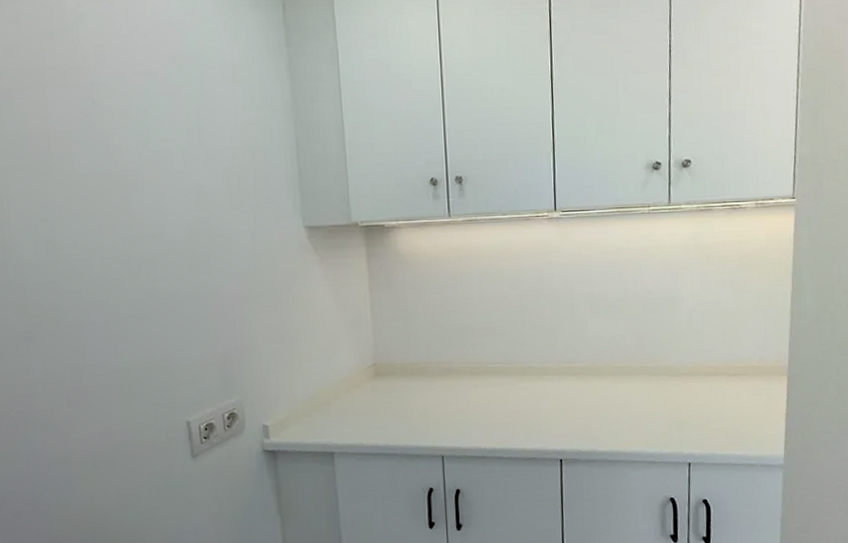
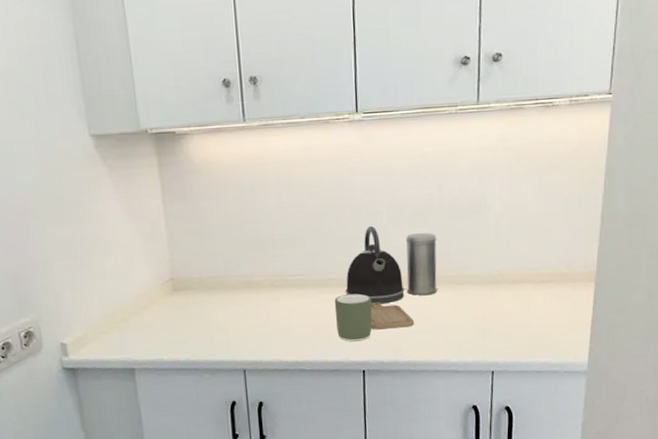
mug: none [532,382,570,430] -> present [334,293,372,342]
kettle: none [543,316,601,394] -> present [345,225,405,304]
chopping board: none [567,391,611,419] -> present [370,302,415,330]
canister: none [601,324,633,386] -> present [405,233,437,296]

